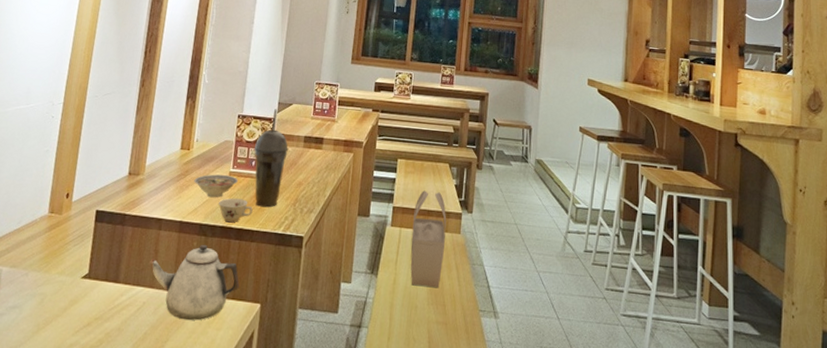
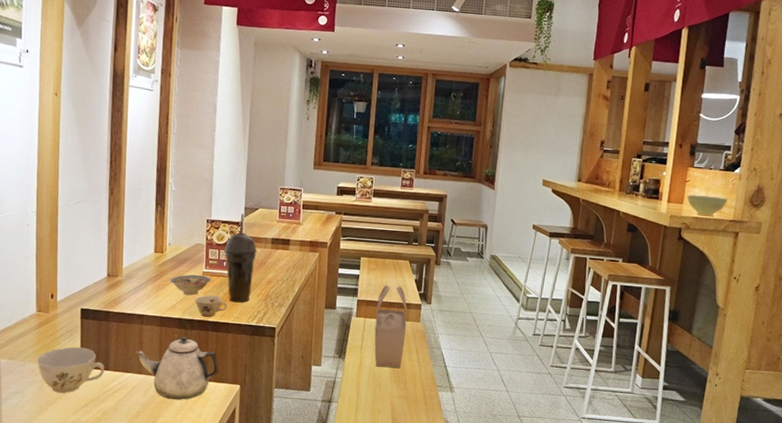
teacup: none [41,254,114,310] -> present [37,346,104,394]
bowl: none [740,97,783,122] -> present [687,194,728,217]

